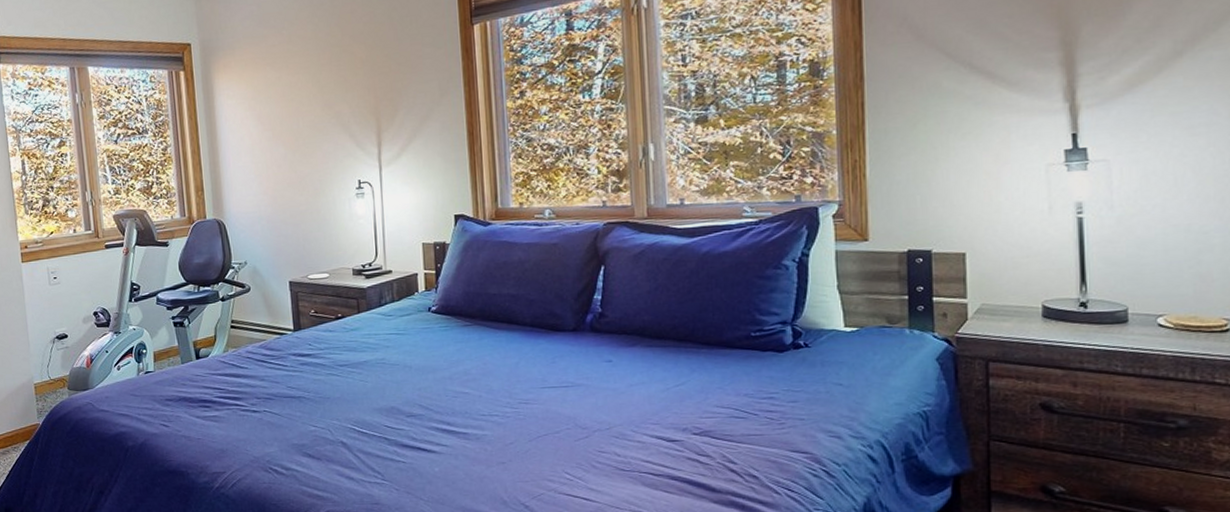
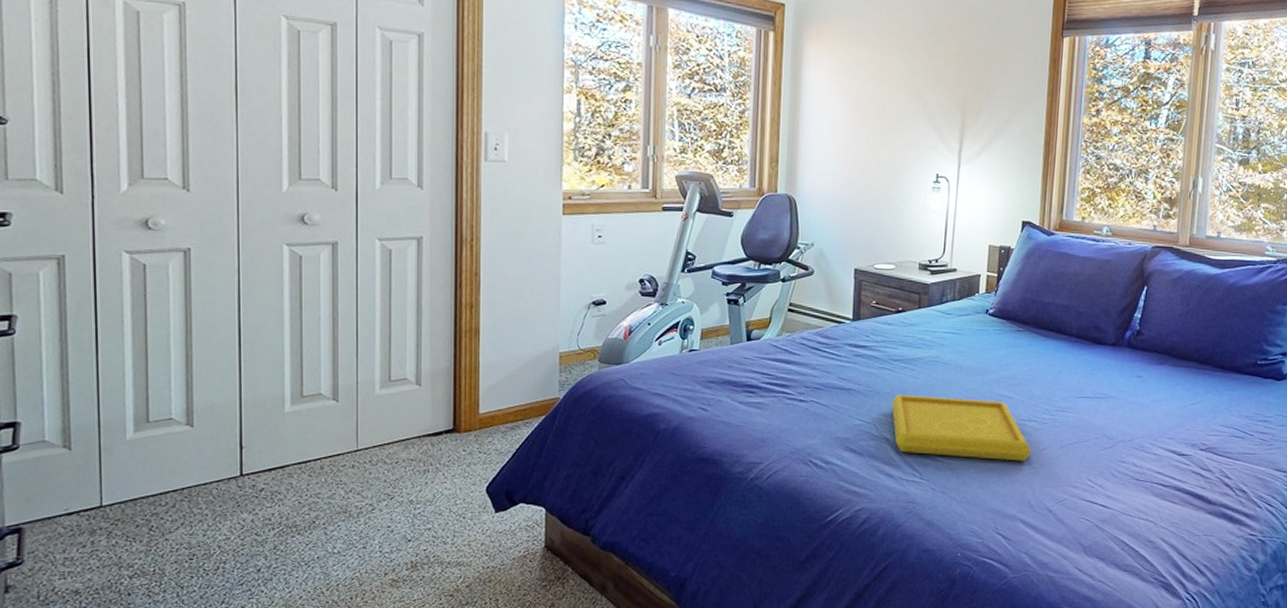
serving tray: none [343,397,497,458] -> present [891,395,1031,462]

